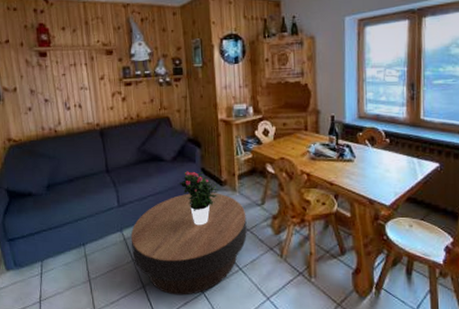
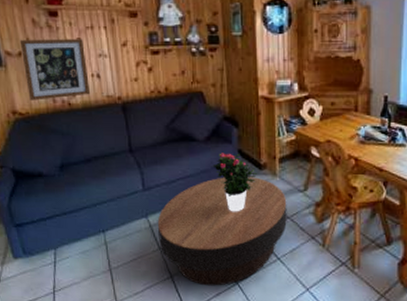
wall art: none [15,75,73,129] -> present [19,39,90,101]

